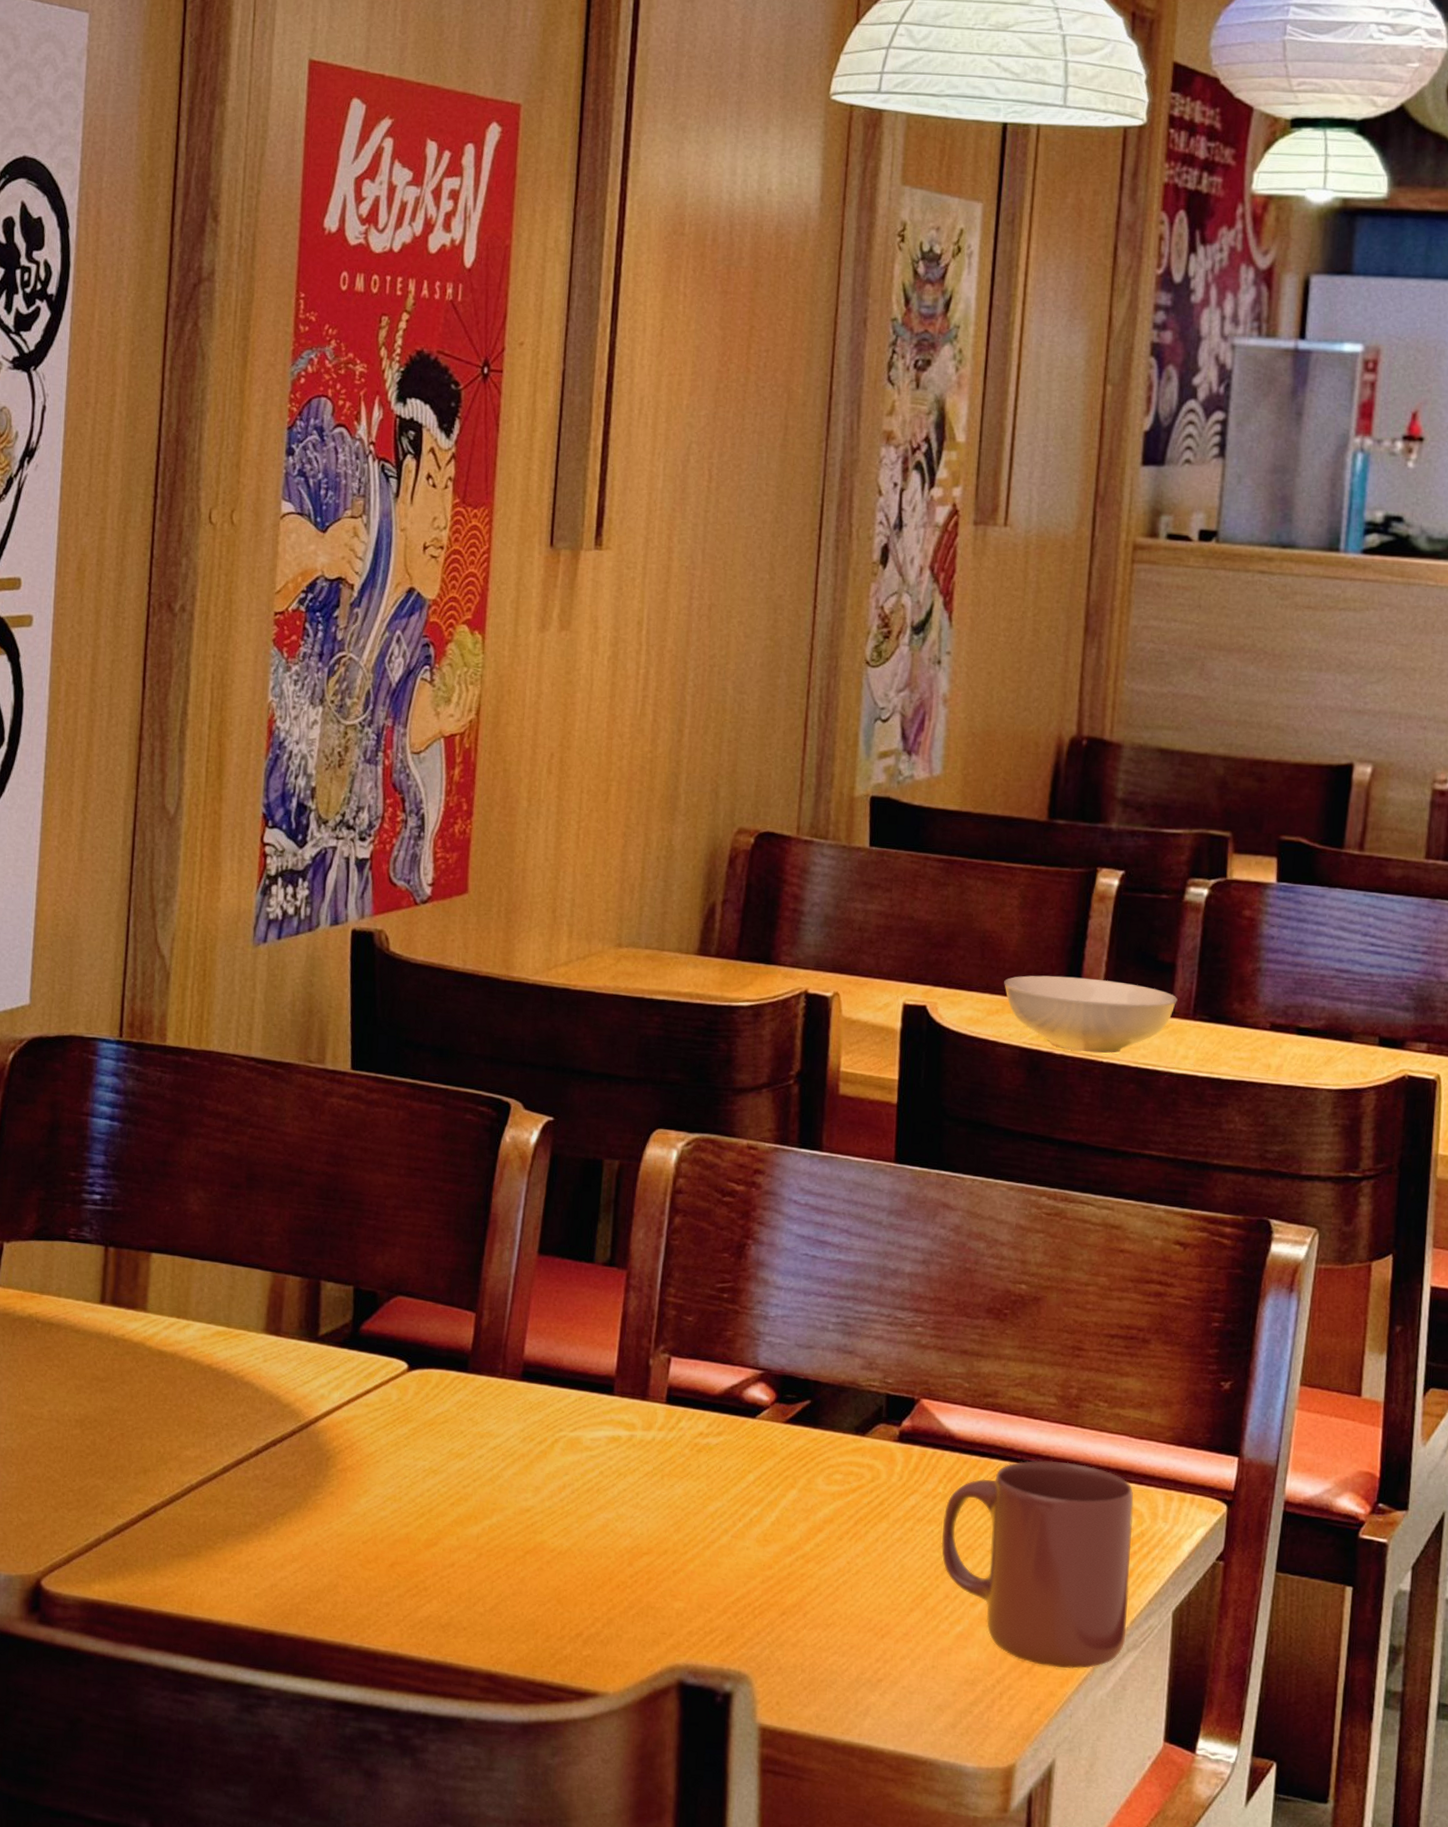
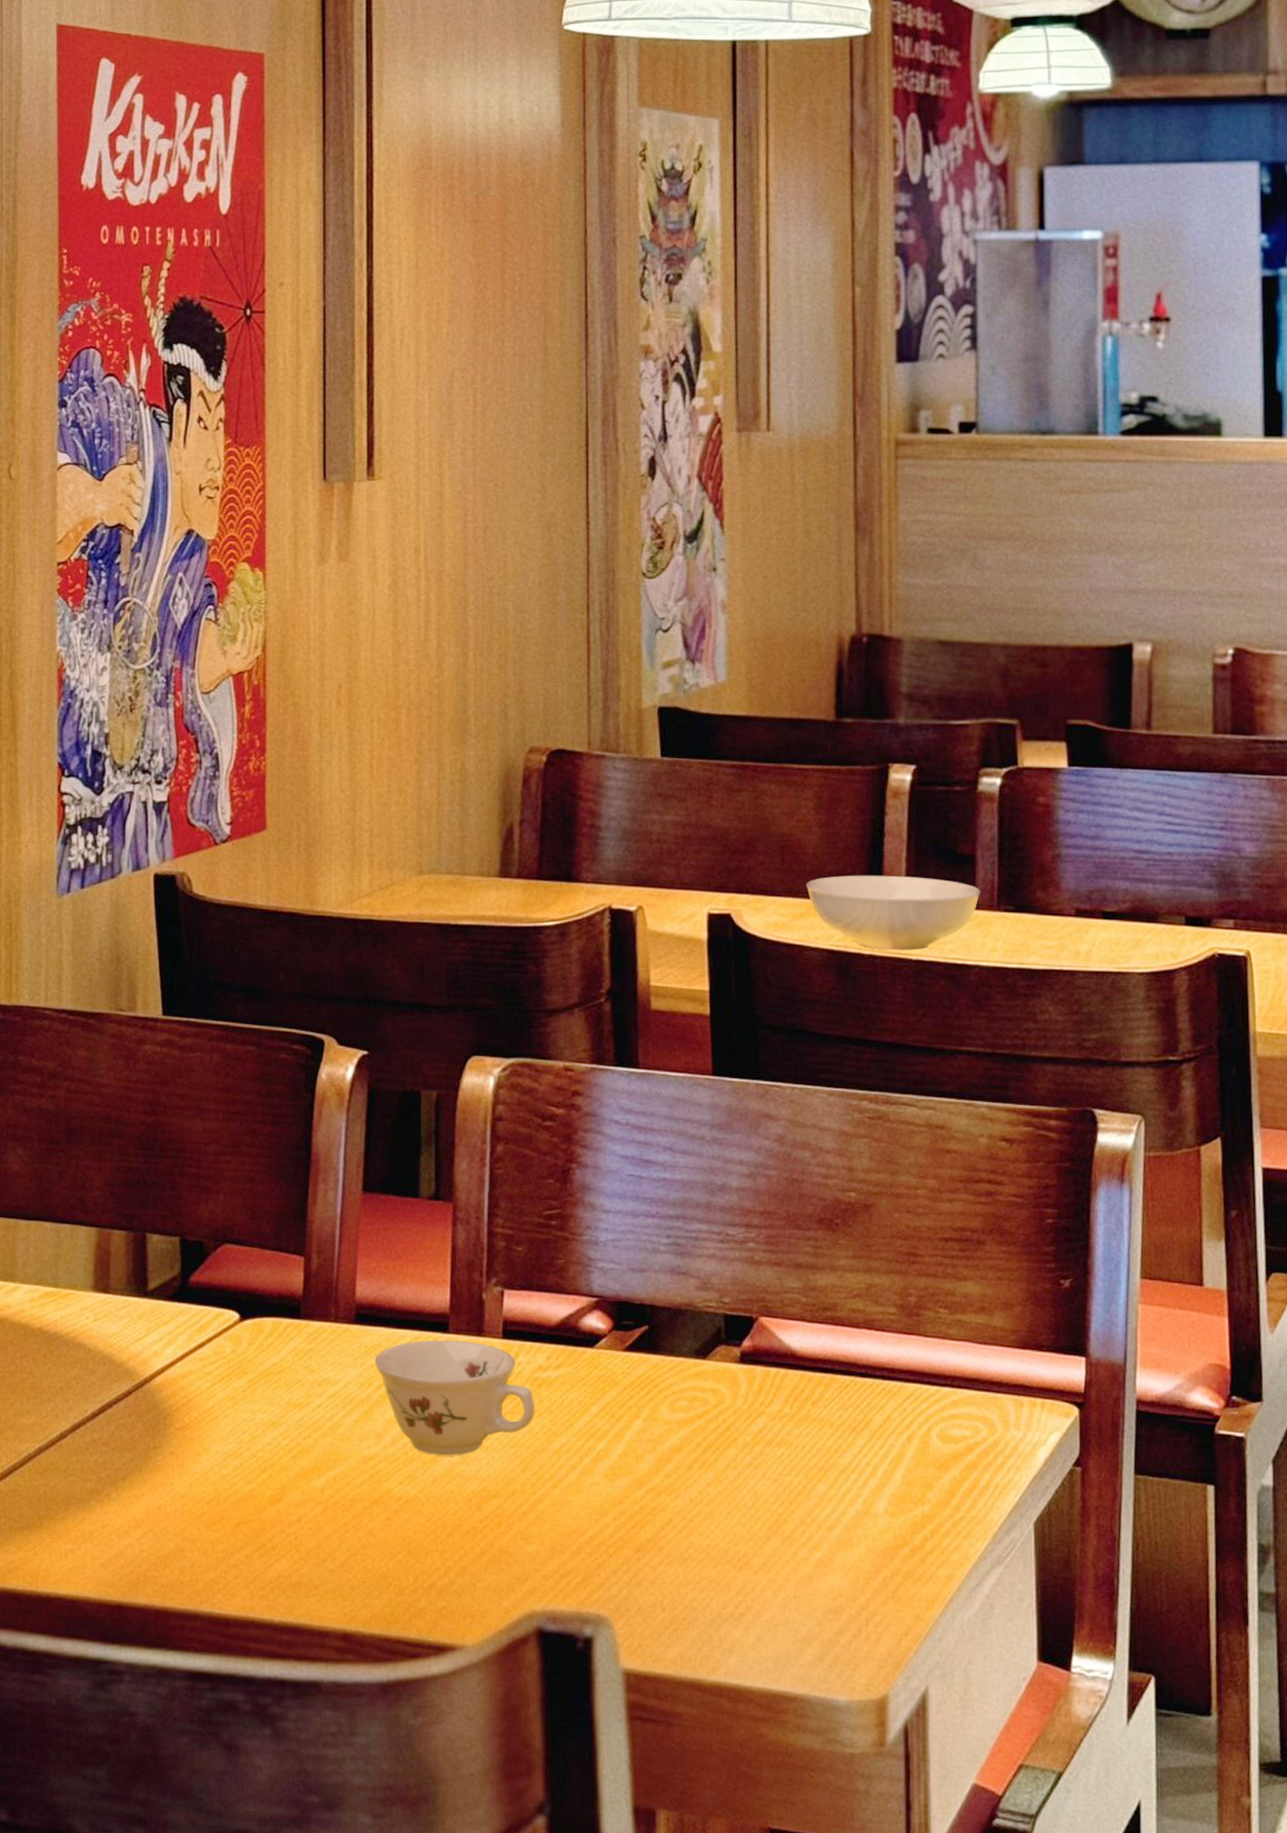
teacup: none [538,1401,693,1513] -> present [374,1340,535,1455]
cup: present [941,1460,1134,1669] -> none [792,1372,989,1590]

